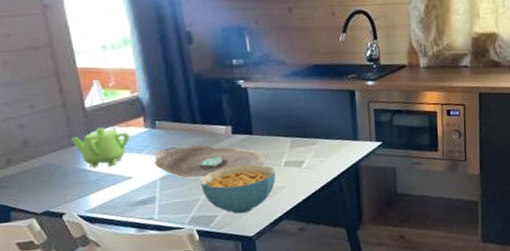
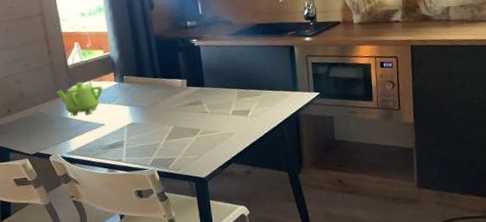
decorative bowl: present [154,144,267,178] -> none [122,96,217,126]
cereal bowl: present [200,164,276,214] -> none [160,113,225,158]

